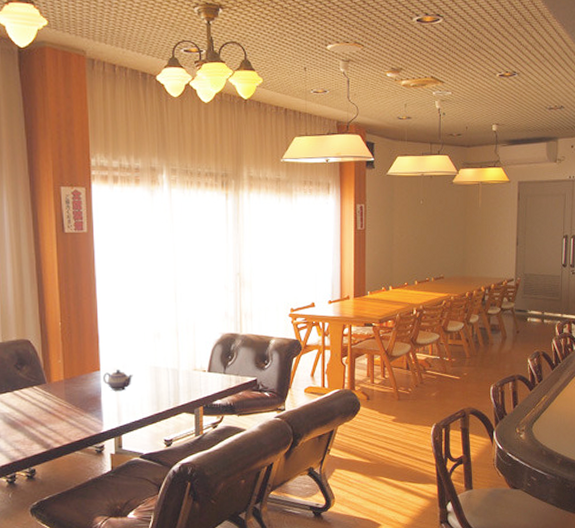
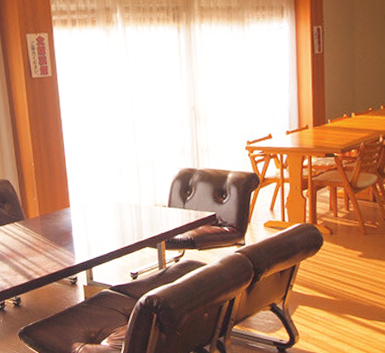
teapot: present [102,369,133,391] -> none [72,205,100,226]

